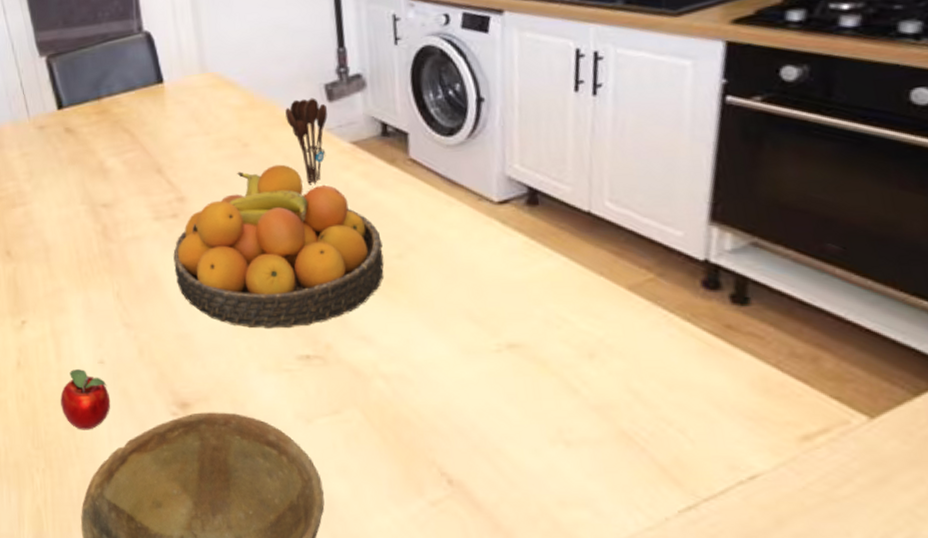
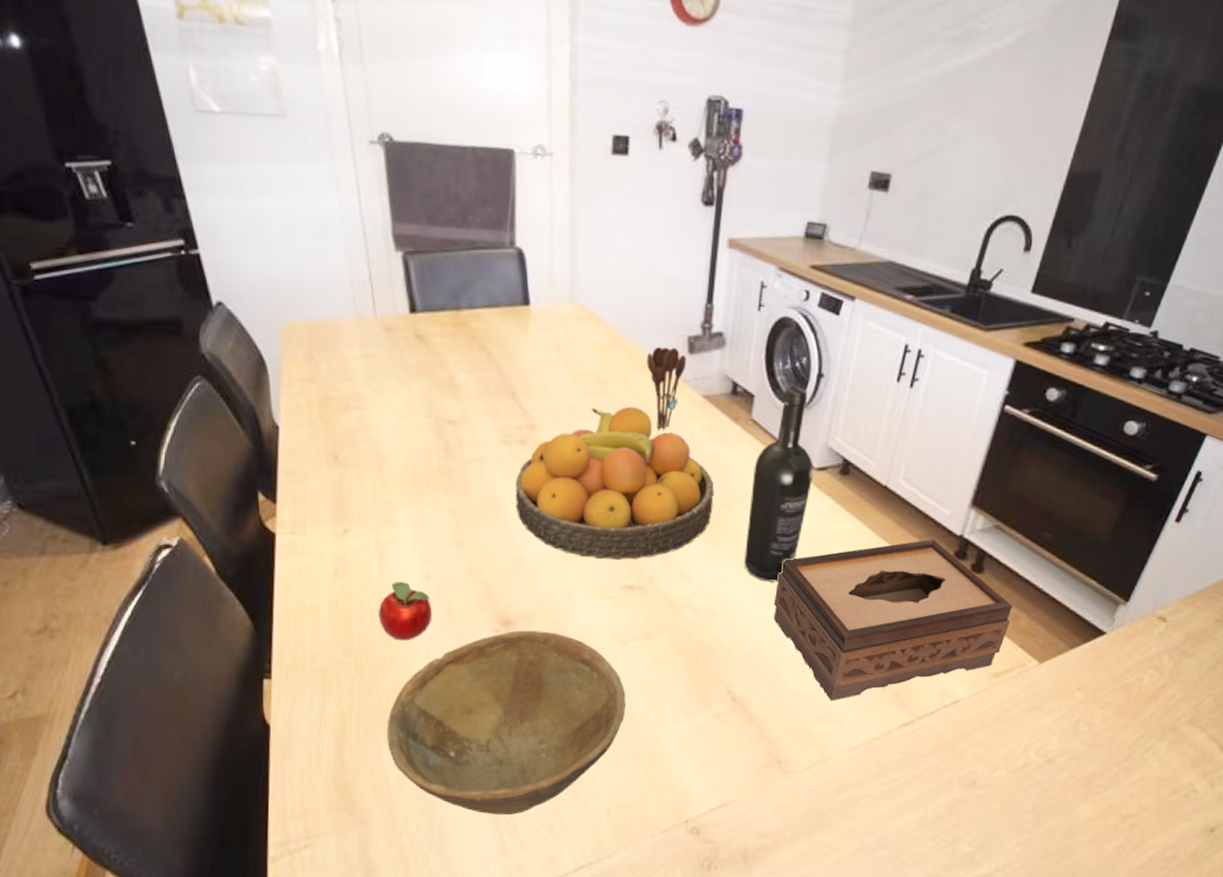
wine bottle: none [422,116,496,339] -> present [744,386,814,582]
tissue box: none [476,268,809,481] -> present [773,539,1012,701]

